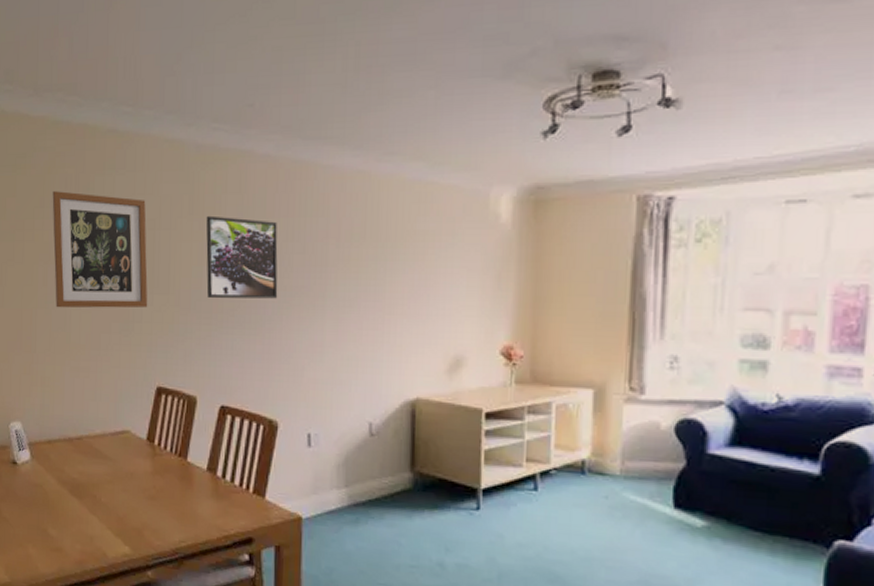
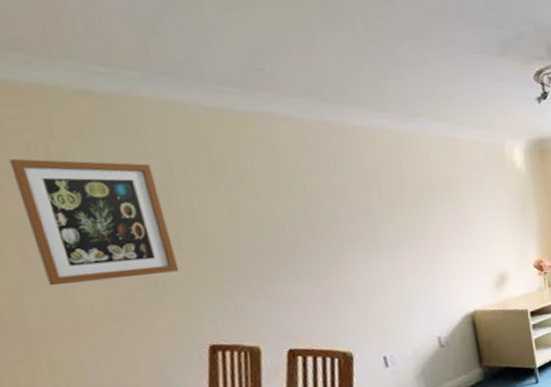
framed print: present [206,215,278,299] -> none [231,176,329,255]

